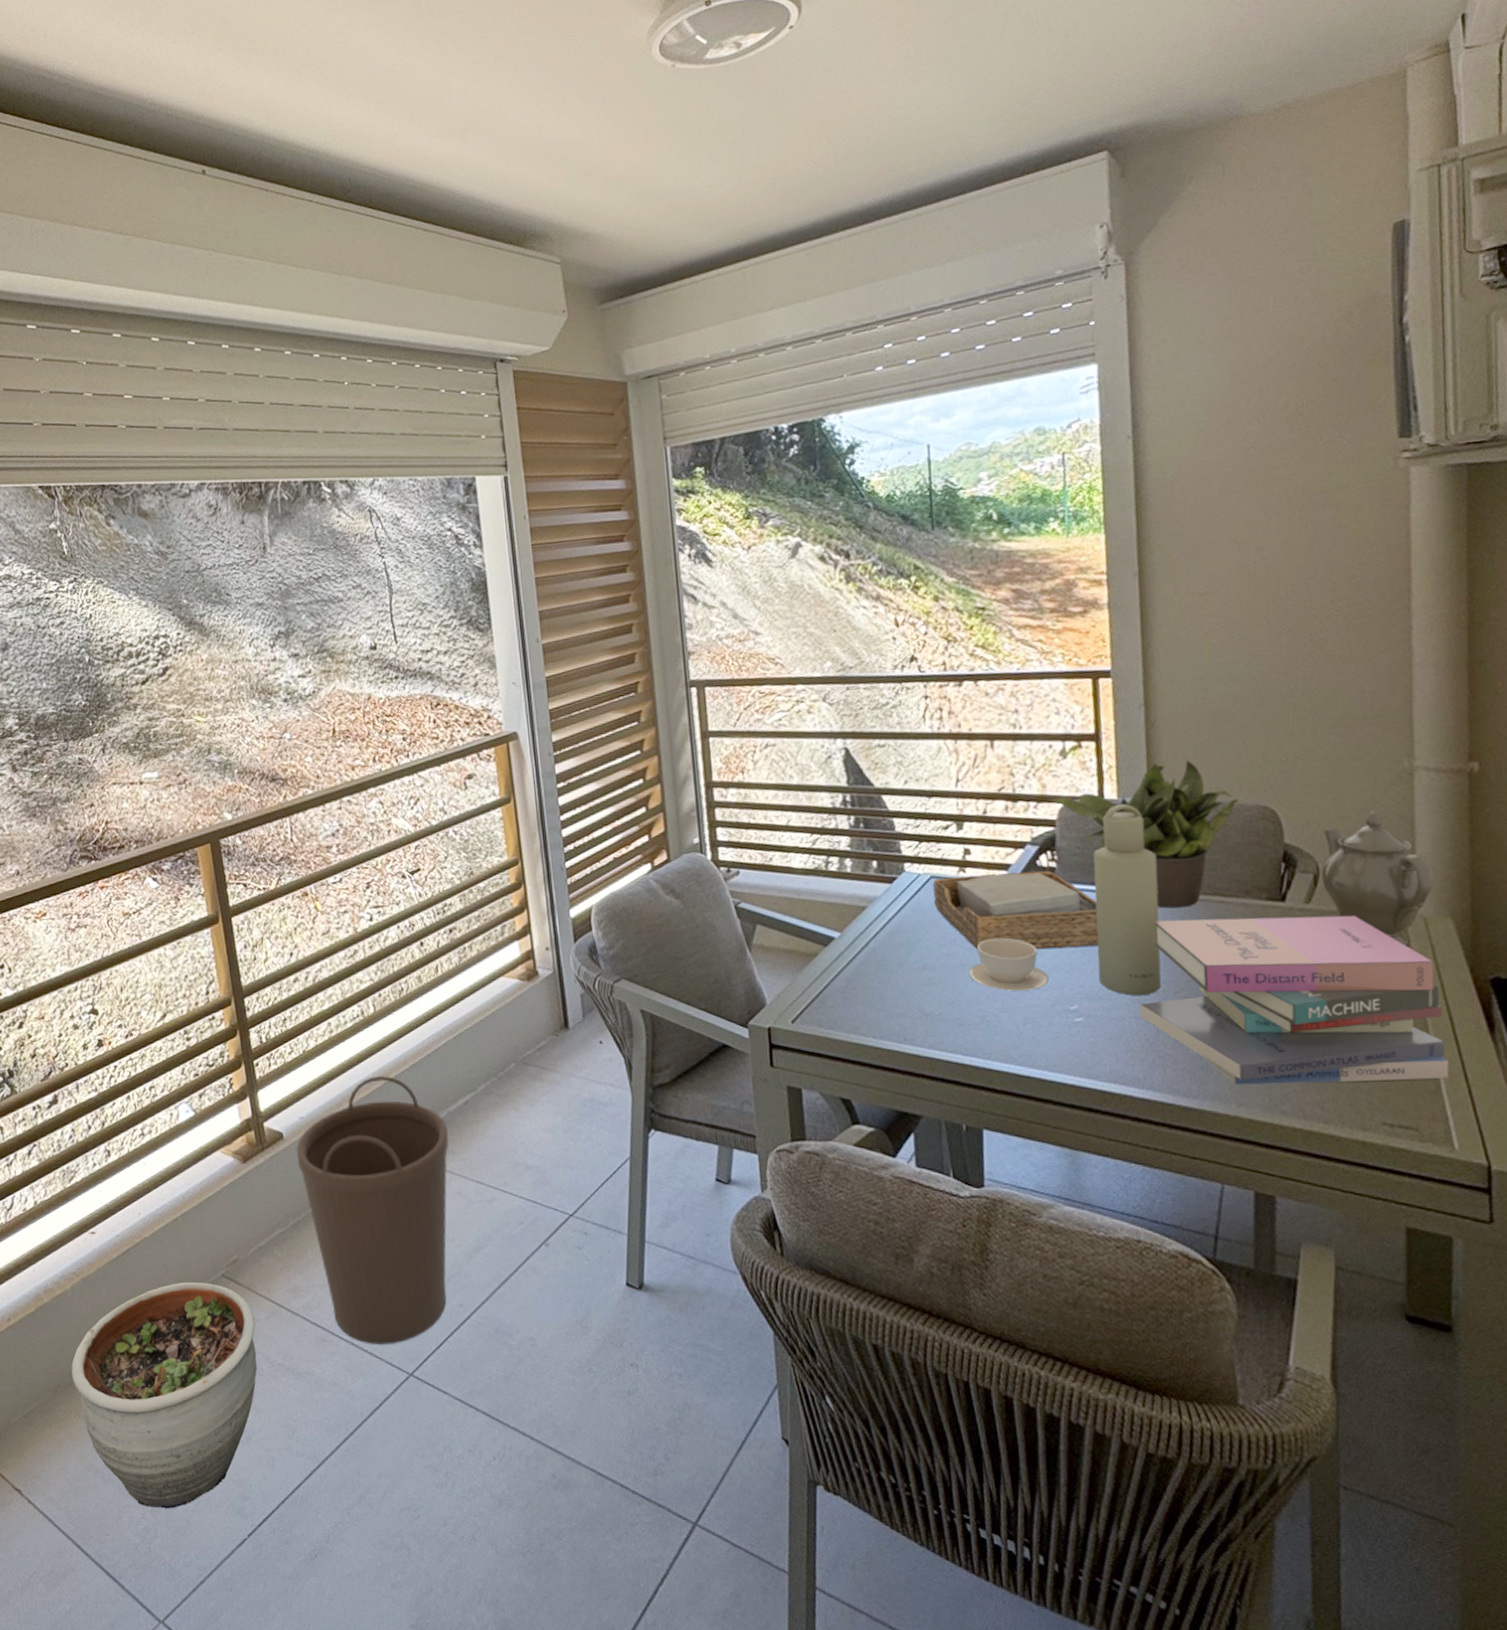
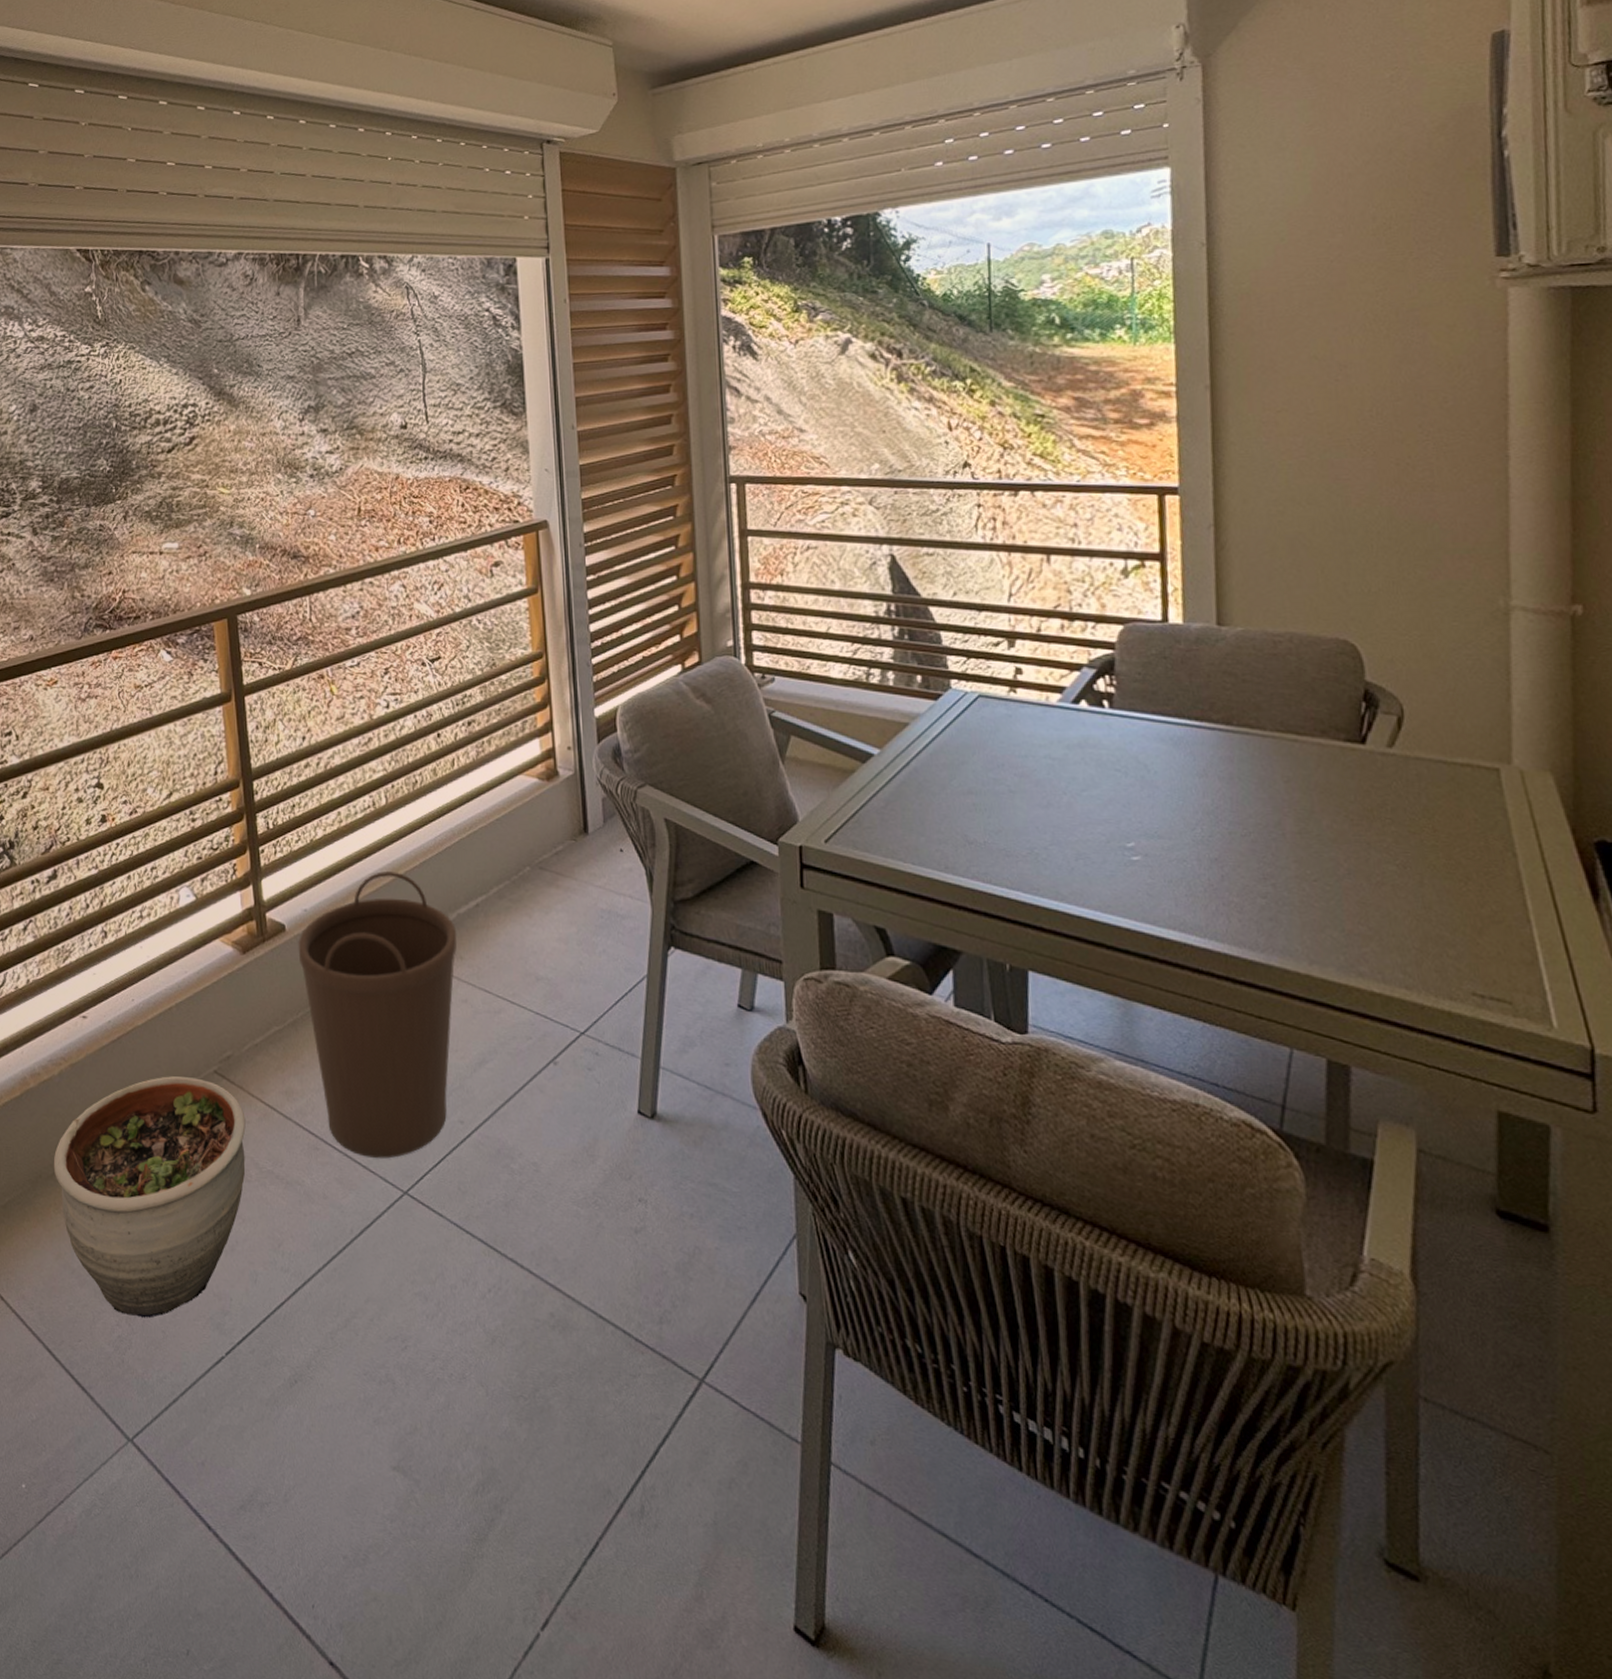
napkin holder: present [933,870,1099,950] -> none [981,695,1160,781]
teacup: present [968,937,1049,991] -> none [1016,765,1104,823]
potted plant: present [1050,758,1240,909] -> none [1110,585,1317,744]
bottle: present [1093,803,1162,996] -> none [1155,629,1228,836]
books: present [1140,915,1450,1085] -> none [1203,757,1548,948]
teapot: present [1321,811,1435,947] -> none [1405,652,1532,802]

